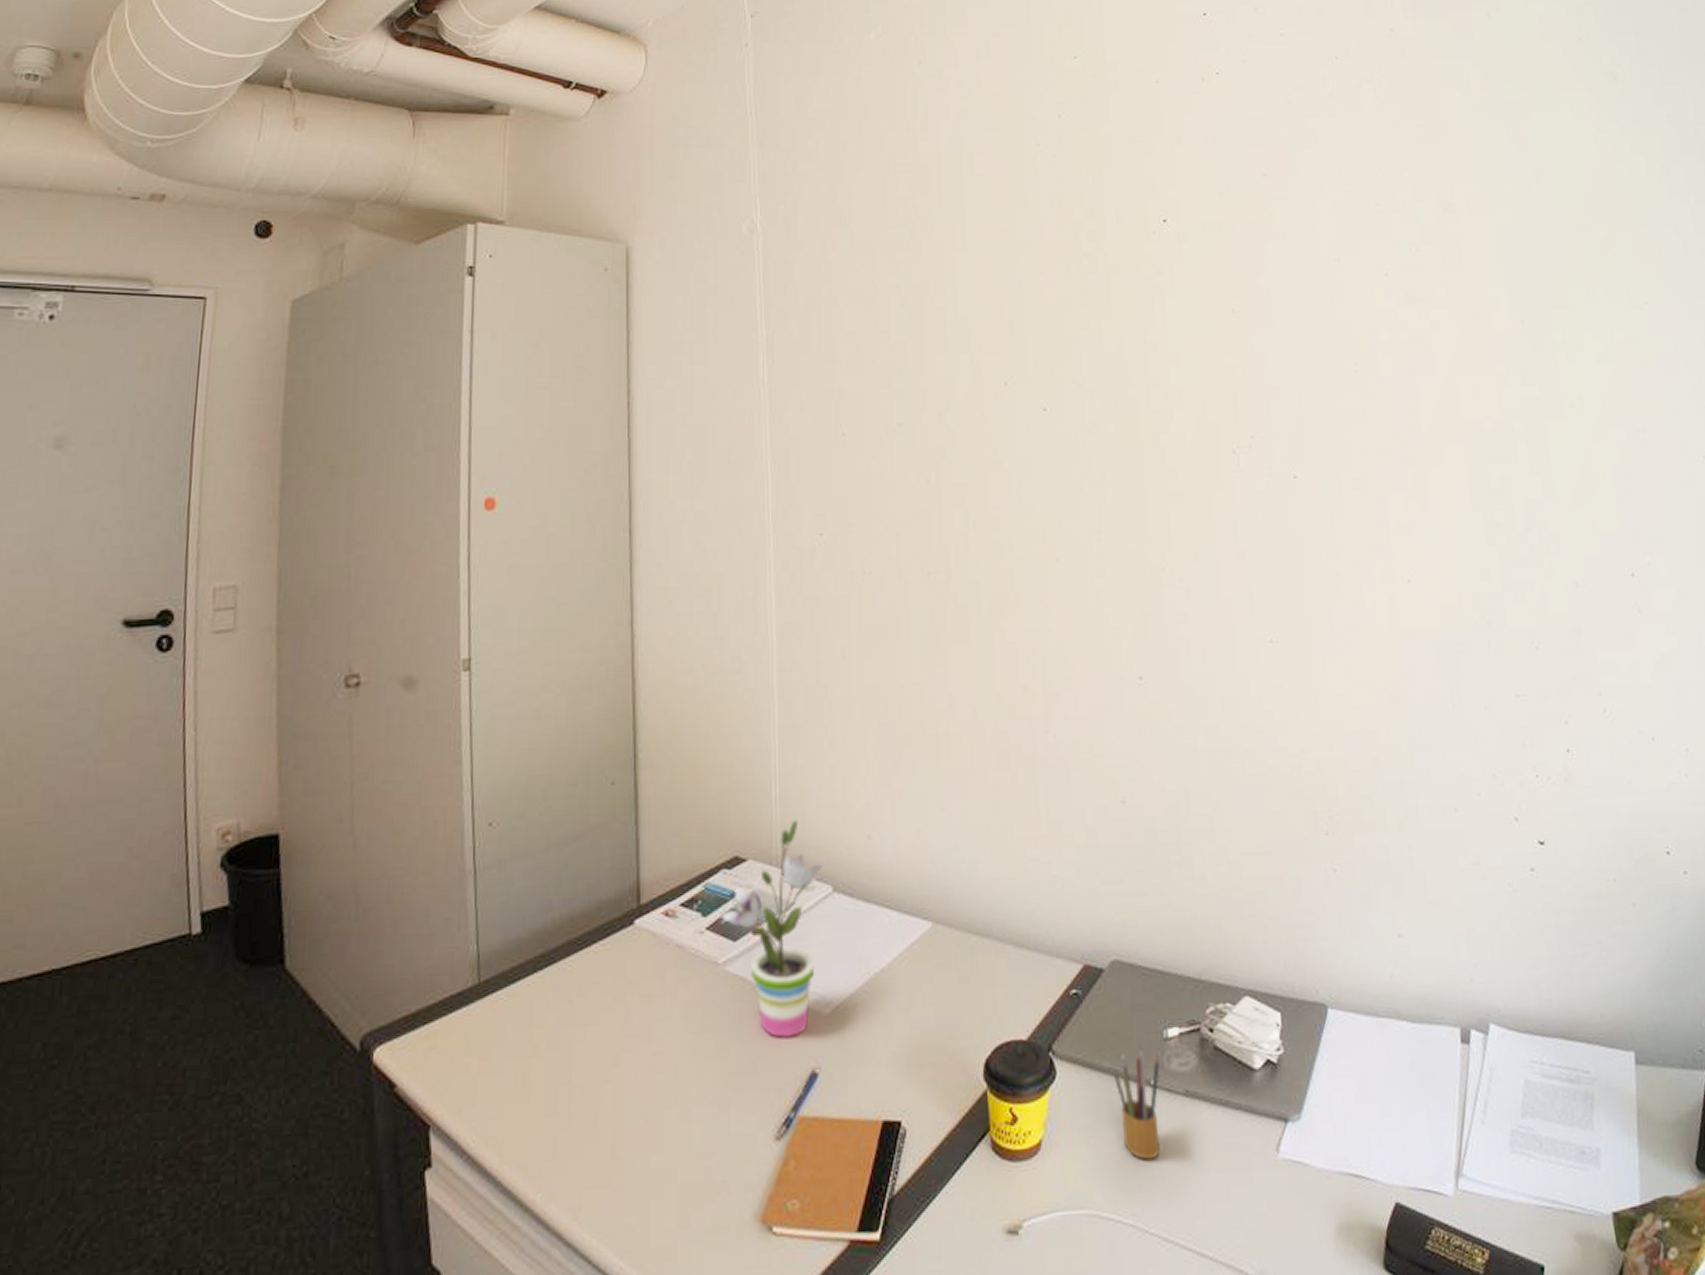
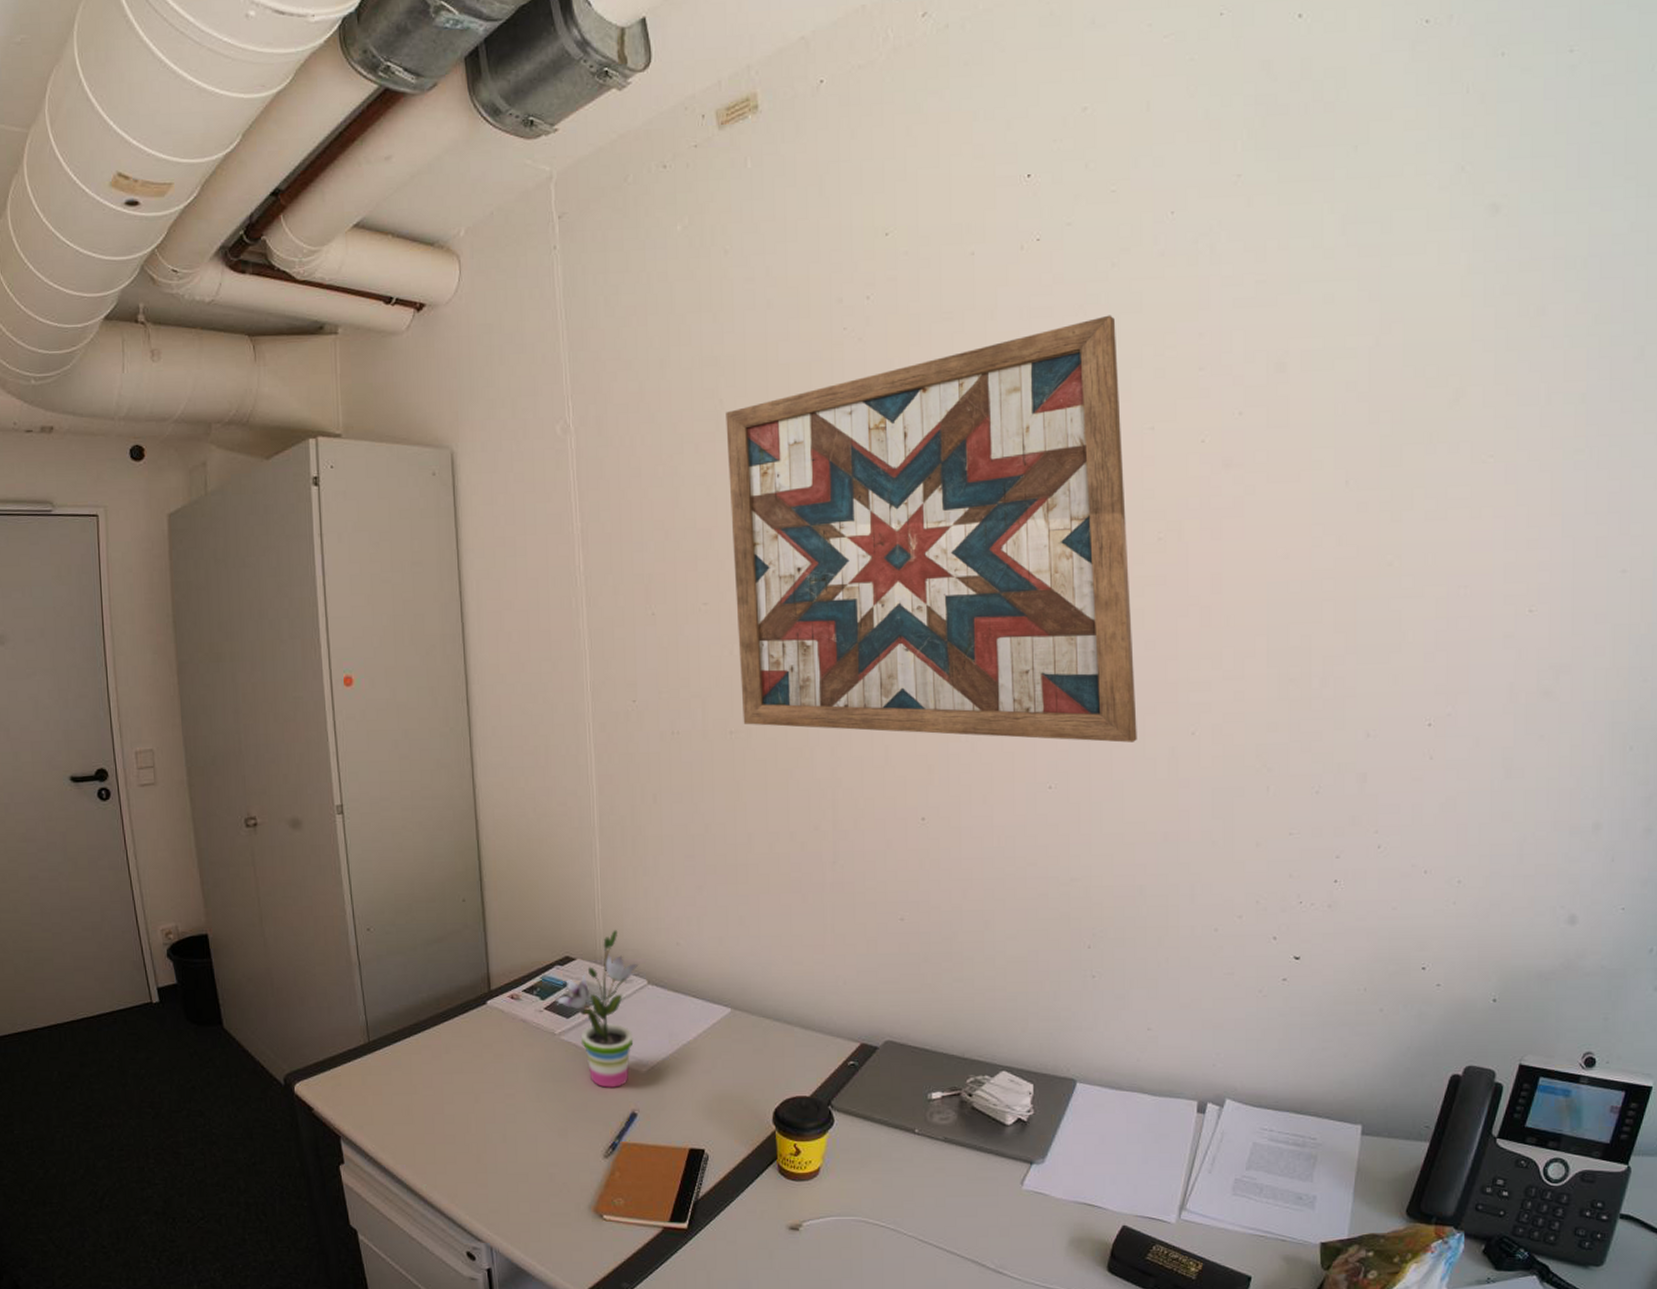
wall art: none [920,148,1355,590] -> present [726,315,1137,743]
pencil box: present [1113,1042,1161,1160] -> none [882,1102,924,1185]

